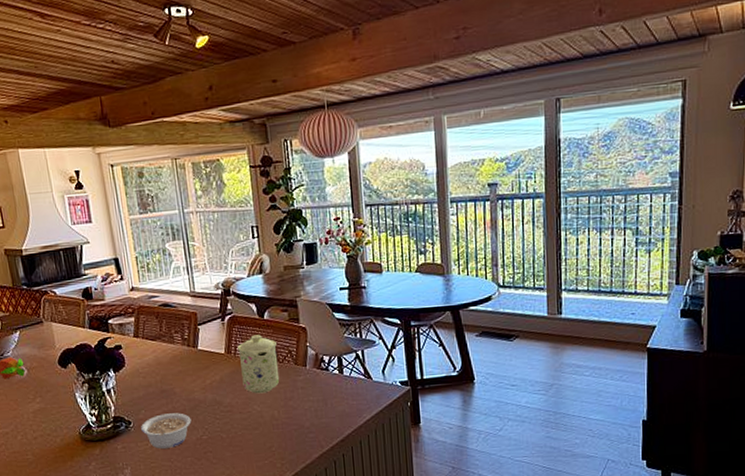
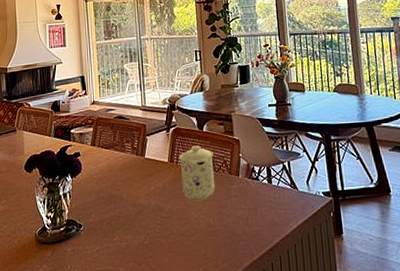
legume: present [141,413,192,449] -> none [90,217,135,253]

